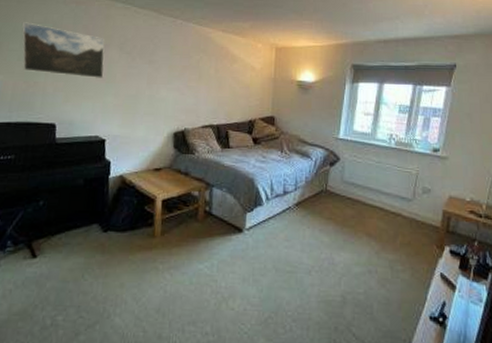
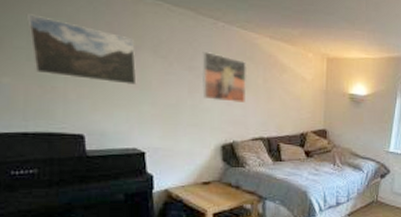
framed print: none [160,47,201,92] -> present [202,52,248,103]

